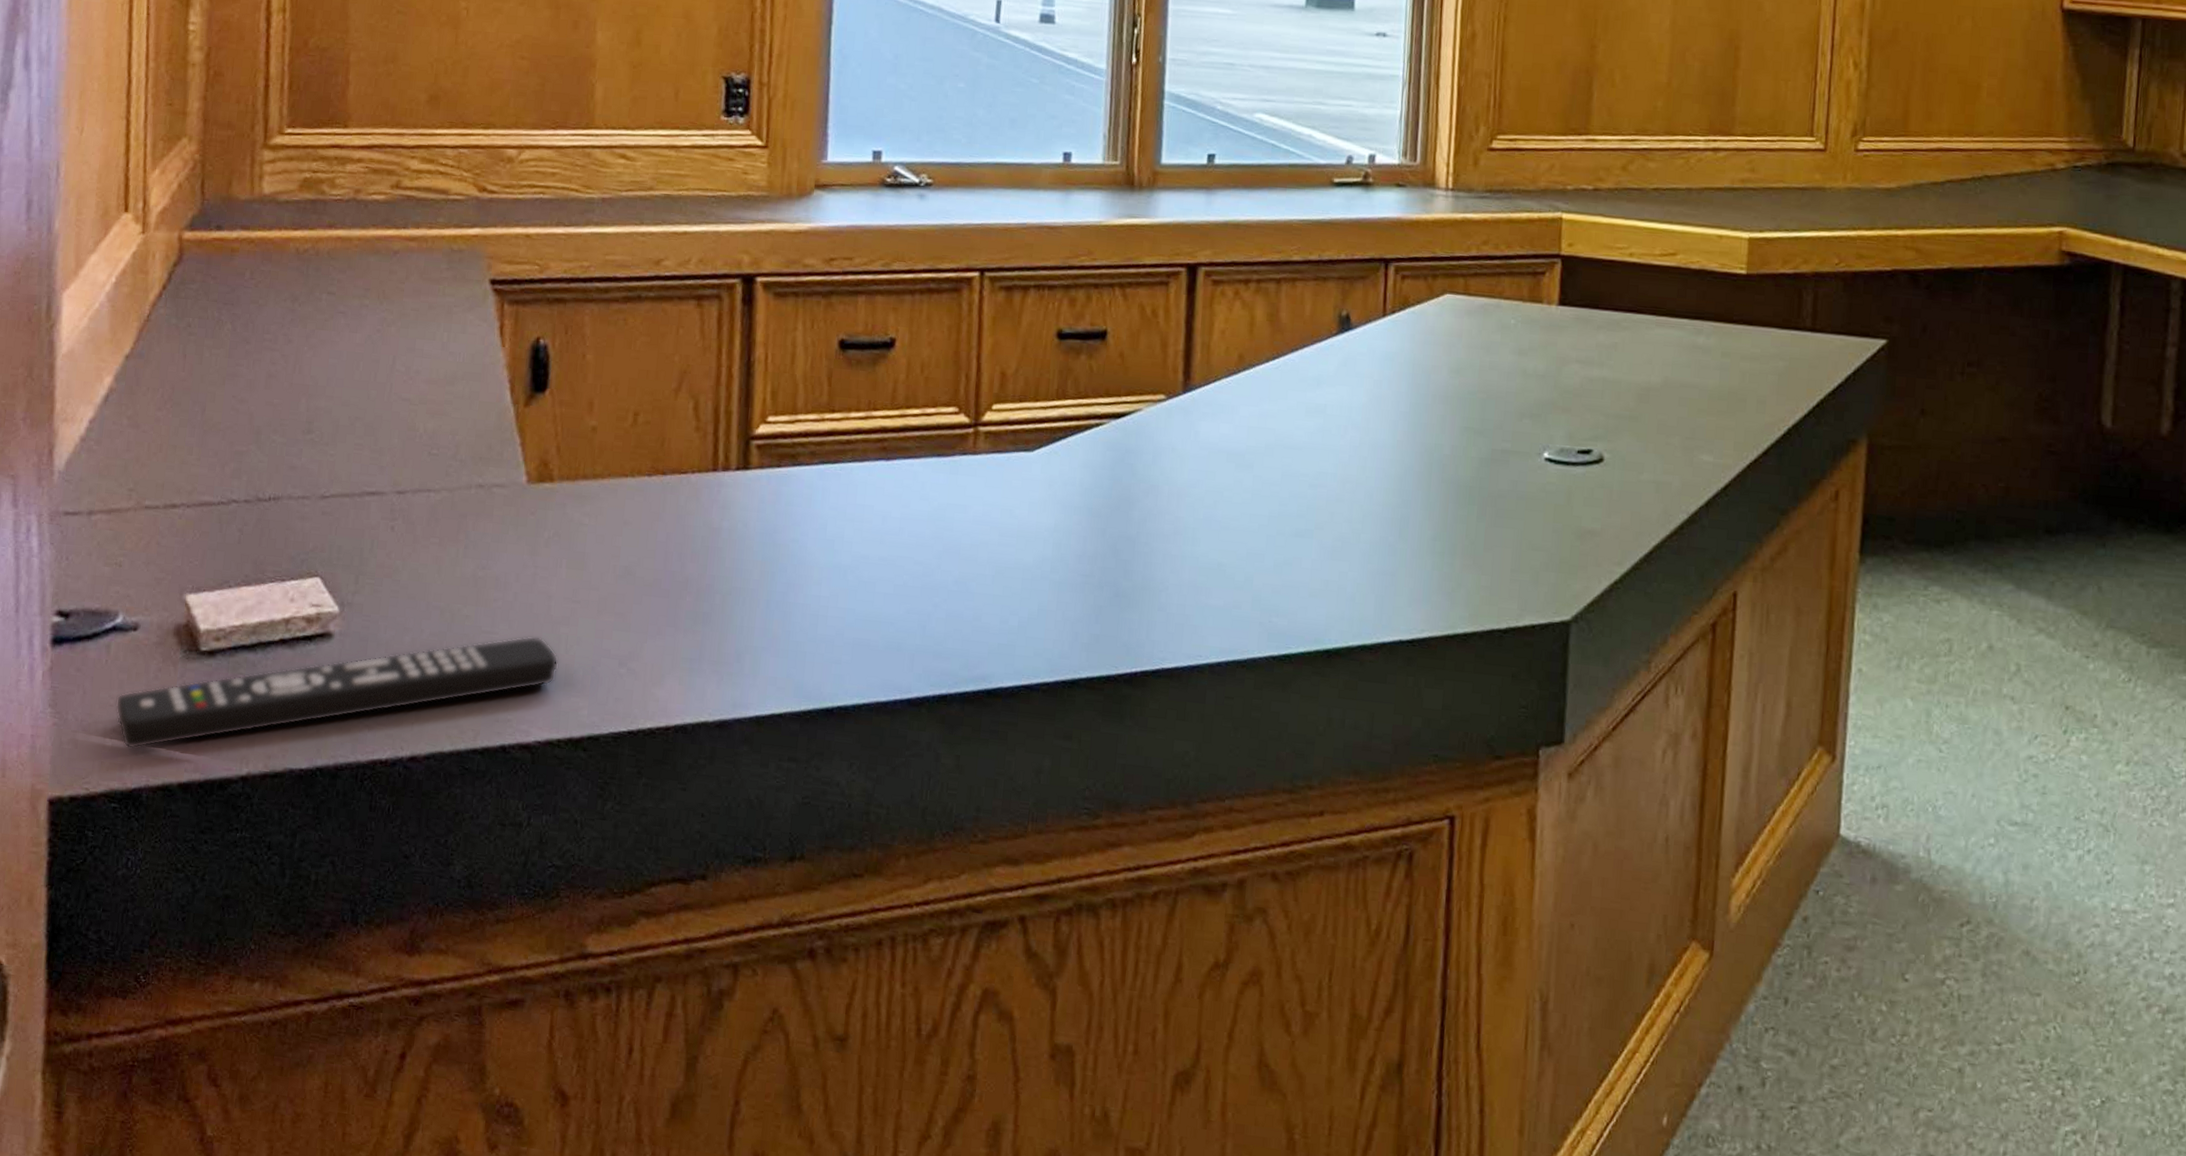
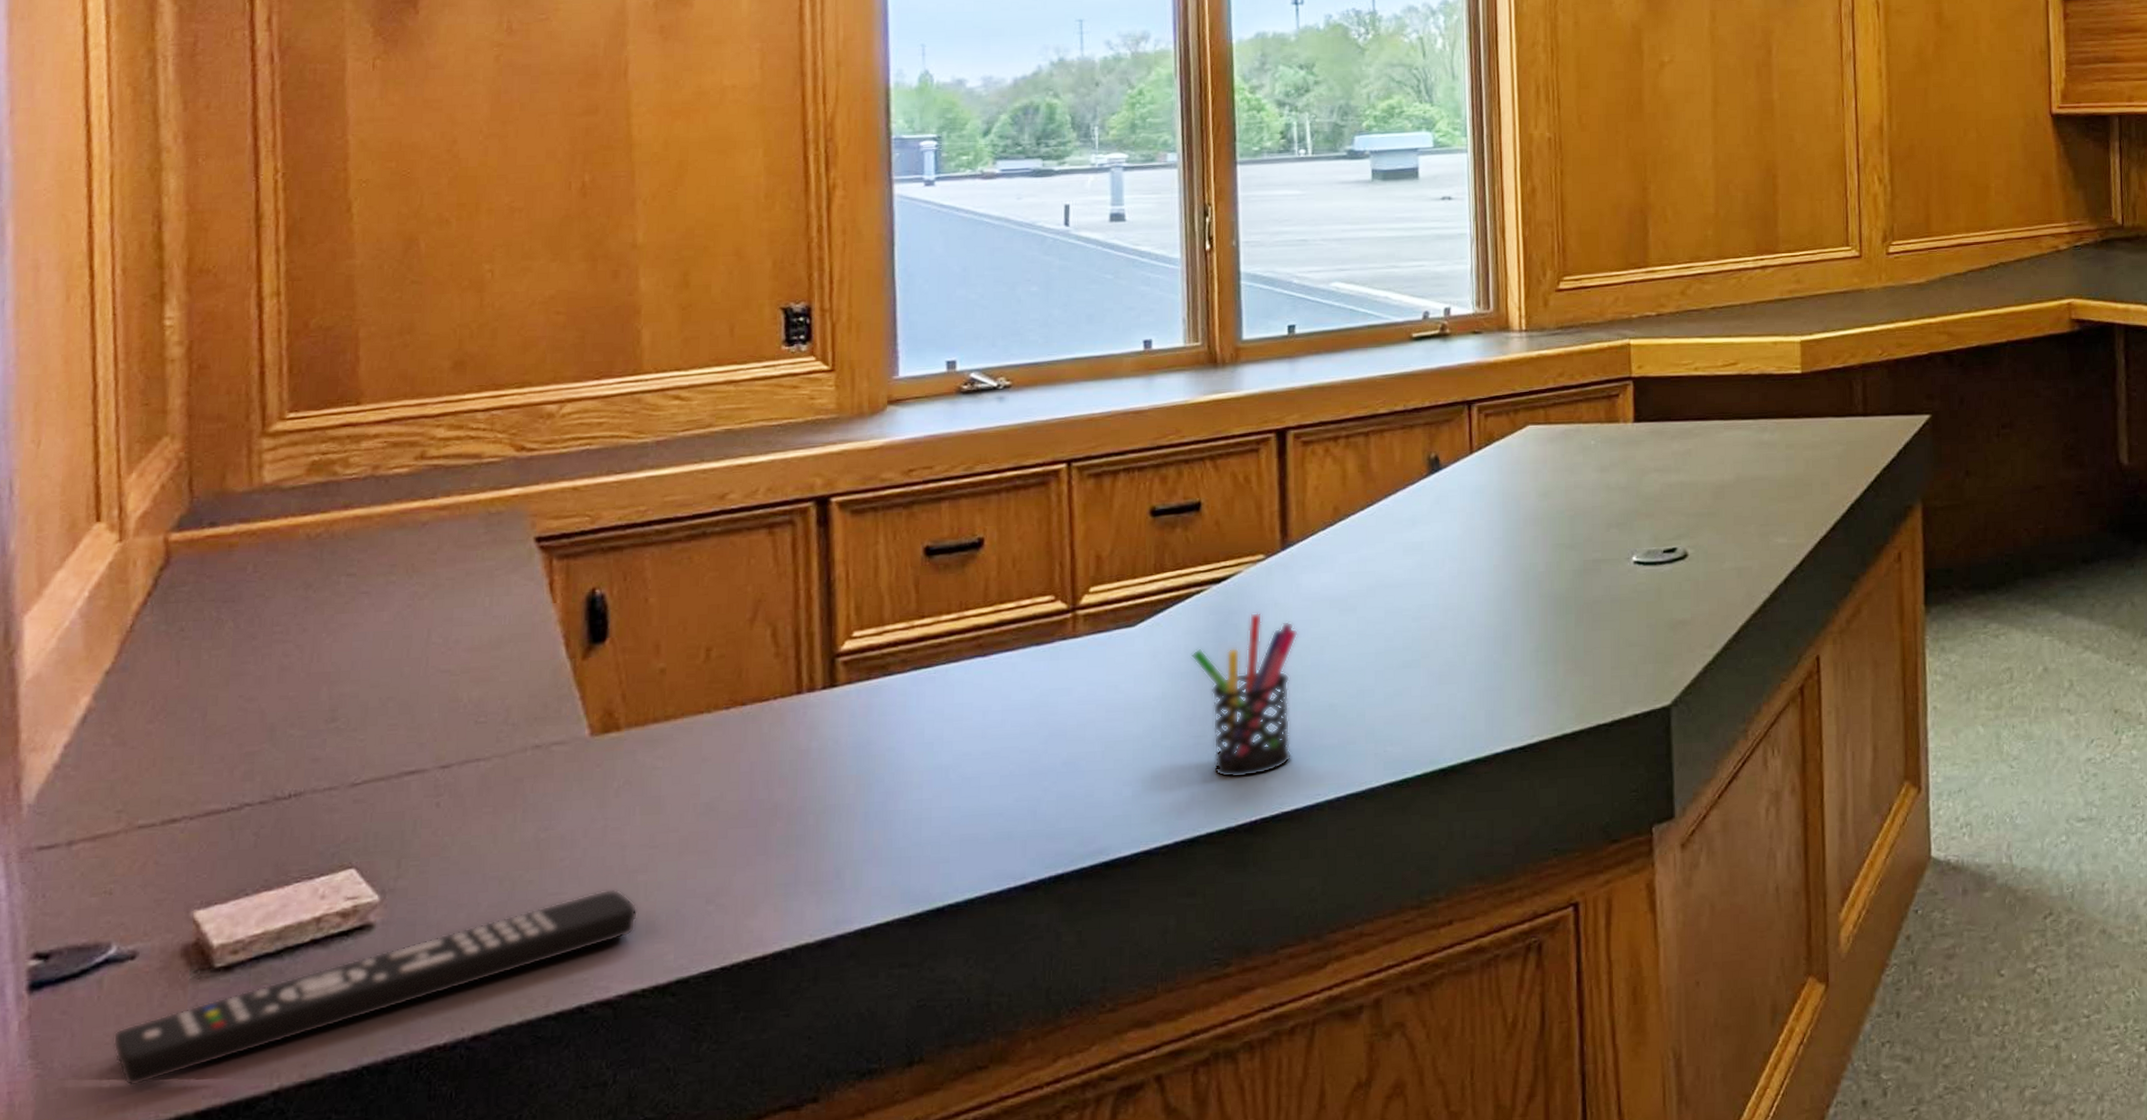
pen holder: none [1086,454,1193,627] -> present [1191,612,1298,779]

